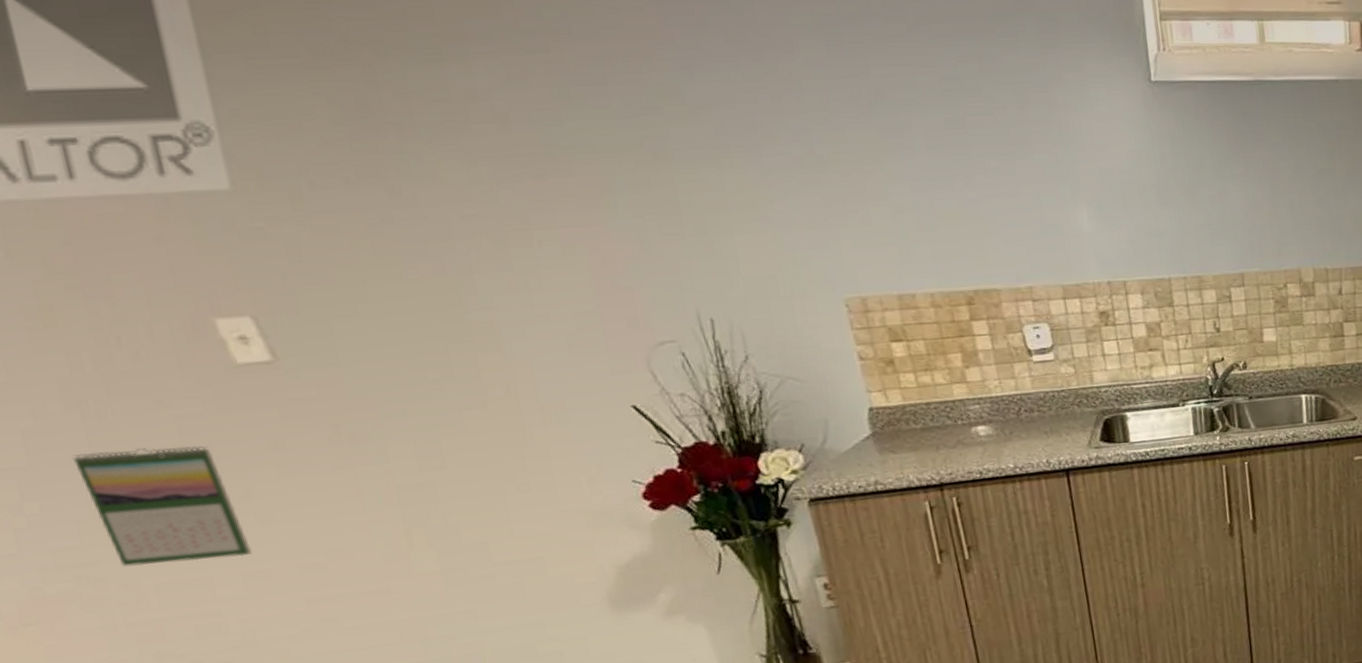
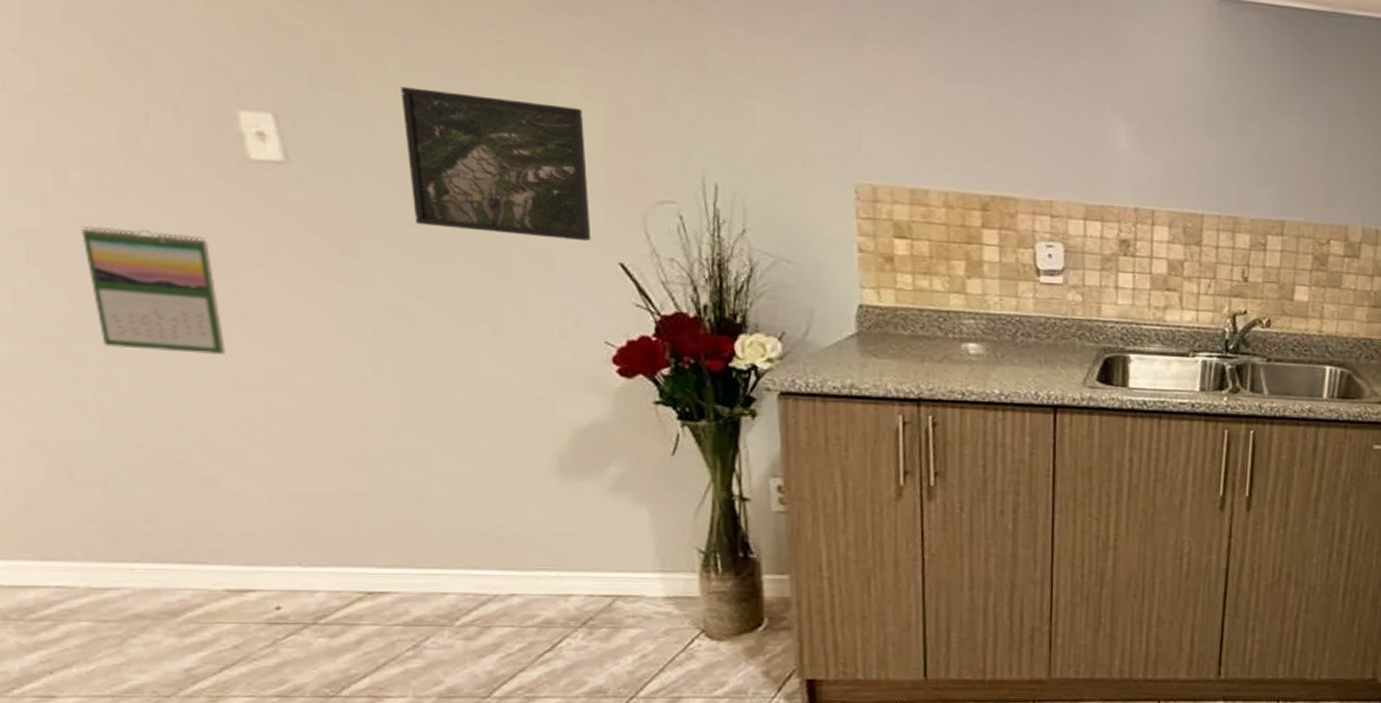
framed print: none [378,266,600,401] -> present [401,87,591,242]

